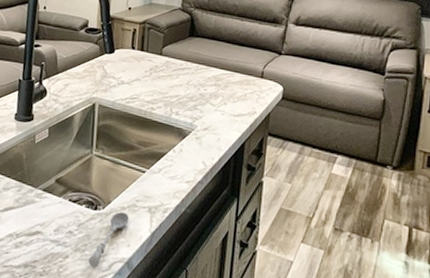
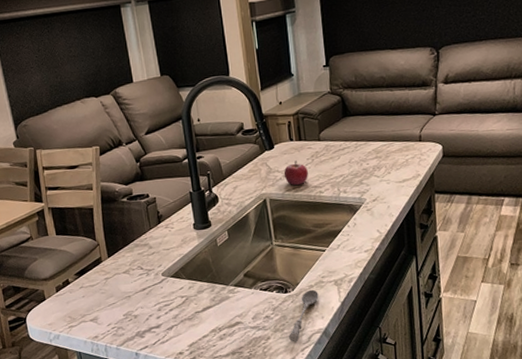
fruit: none [118,70,144,97] -> present [283,161,308,186]

